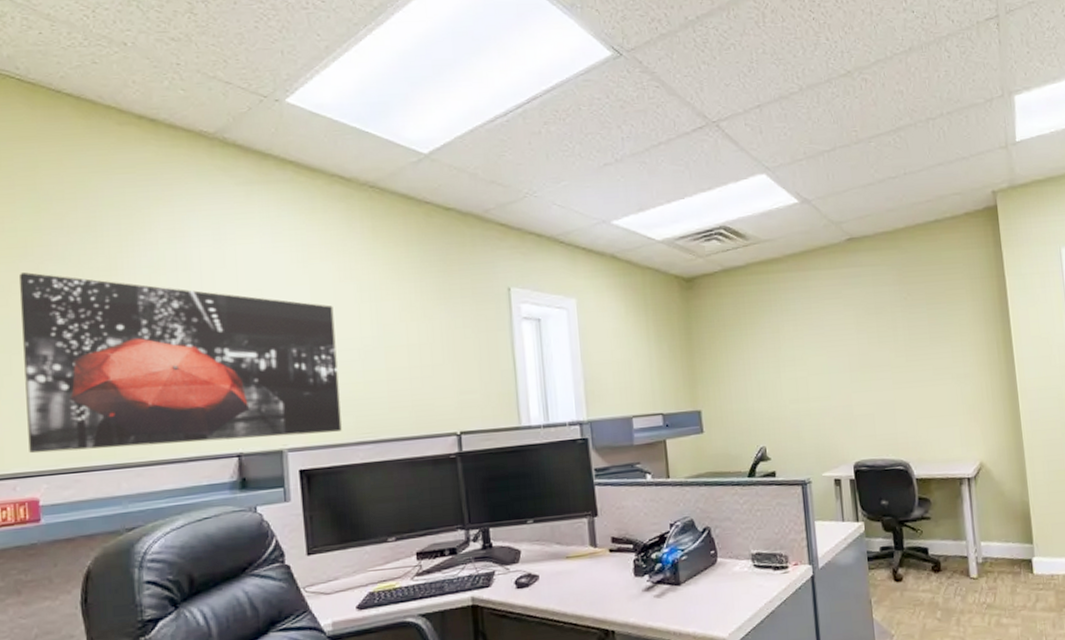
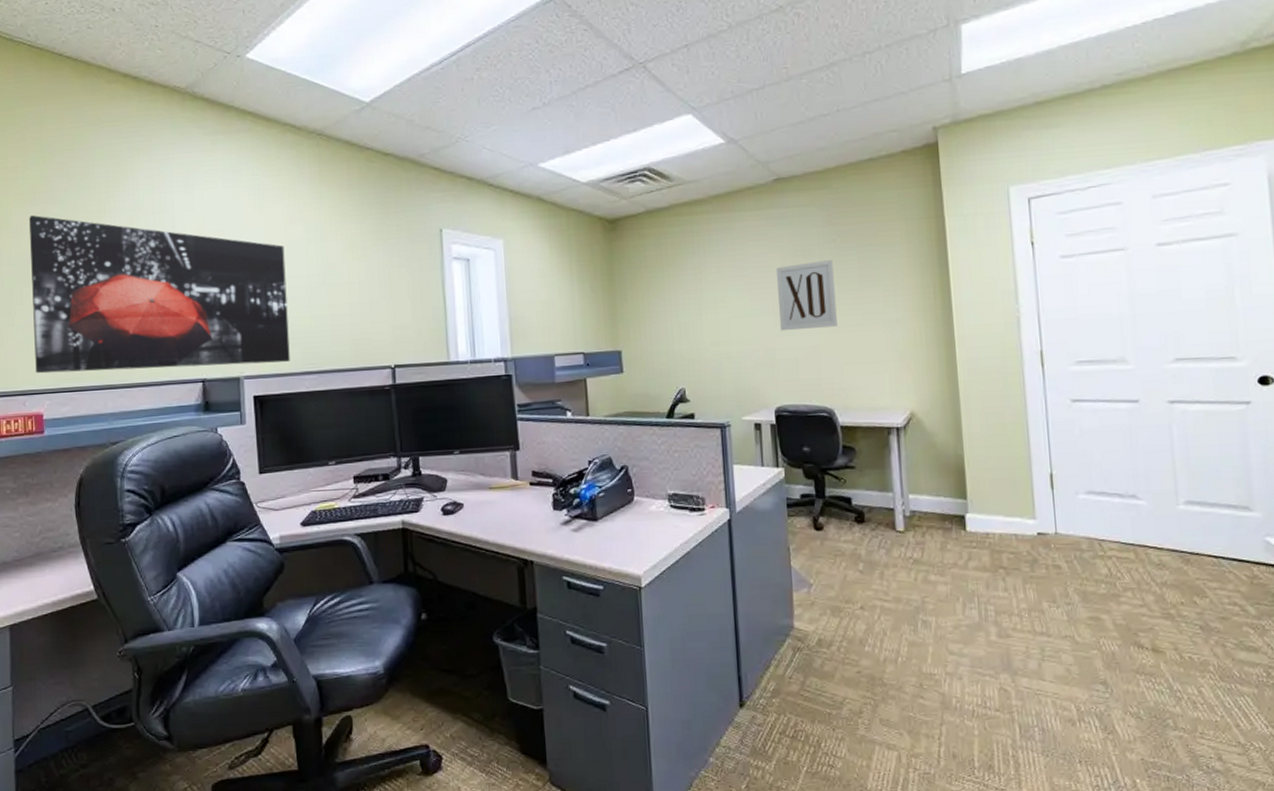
wall art: none [850,316,910,388] -> present [775,259,838,331]

